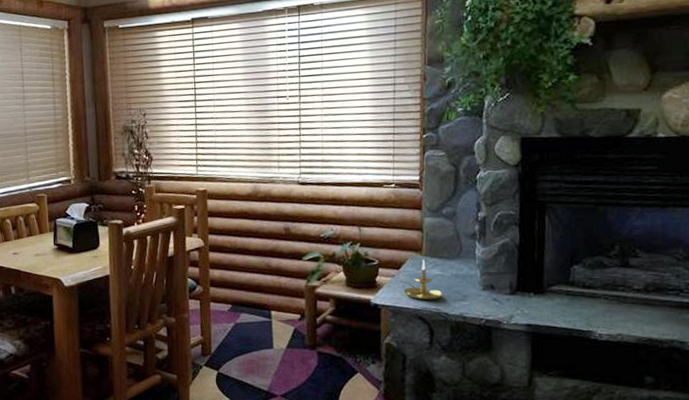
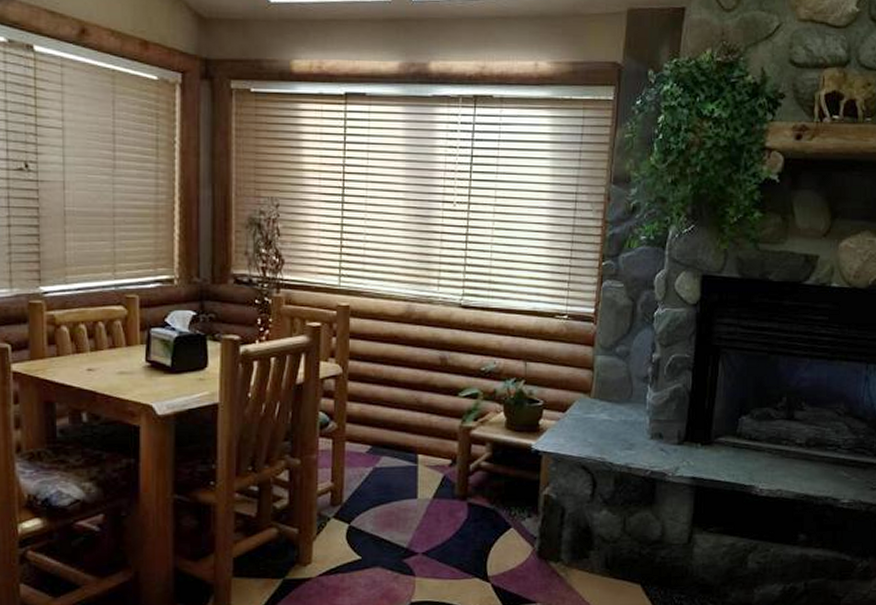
candle holder: present [400,260,443,301] -> none [565,403,610,448]

